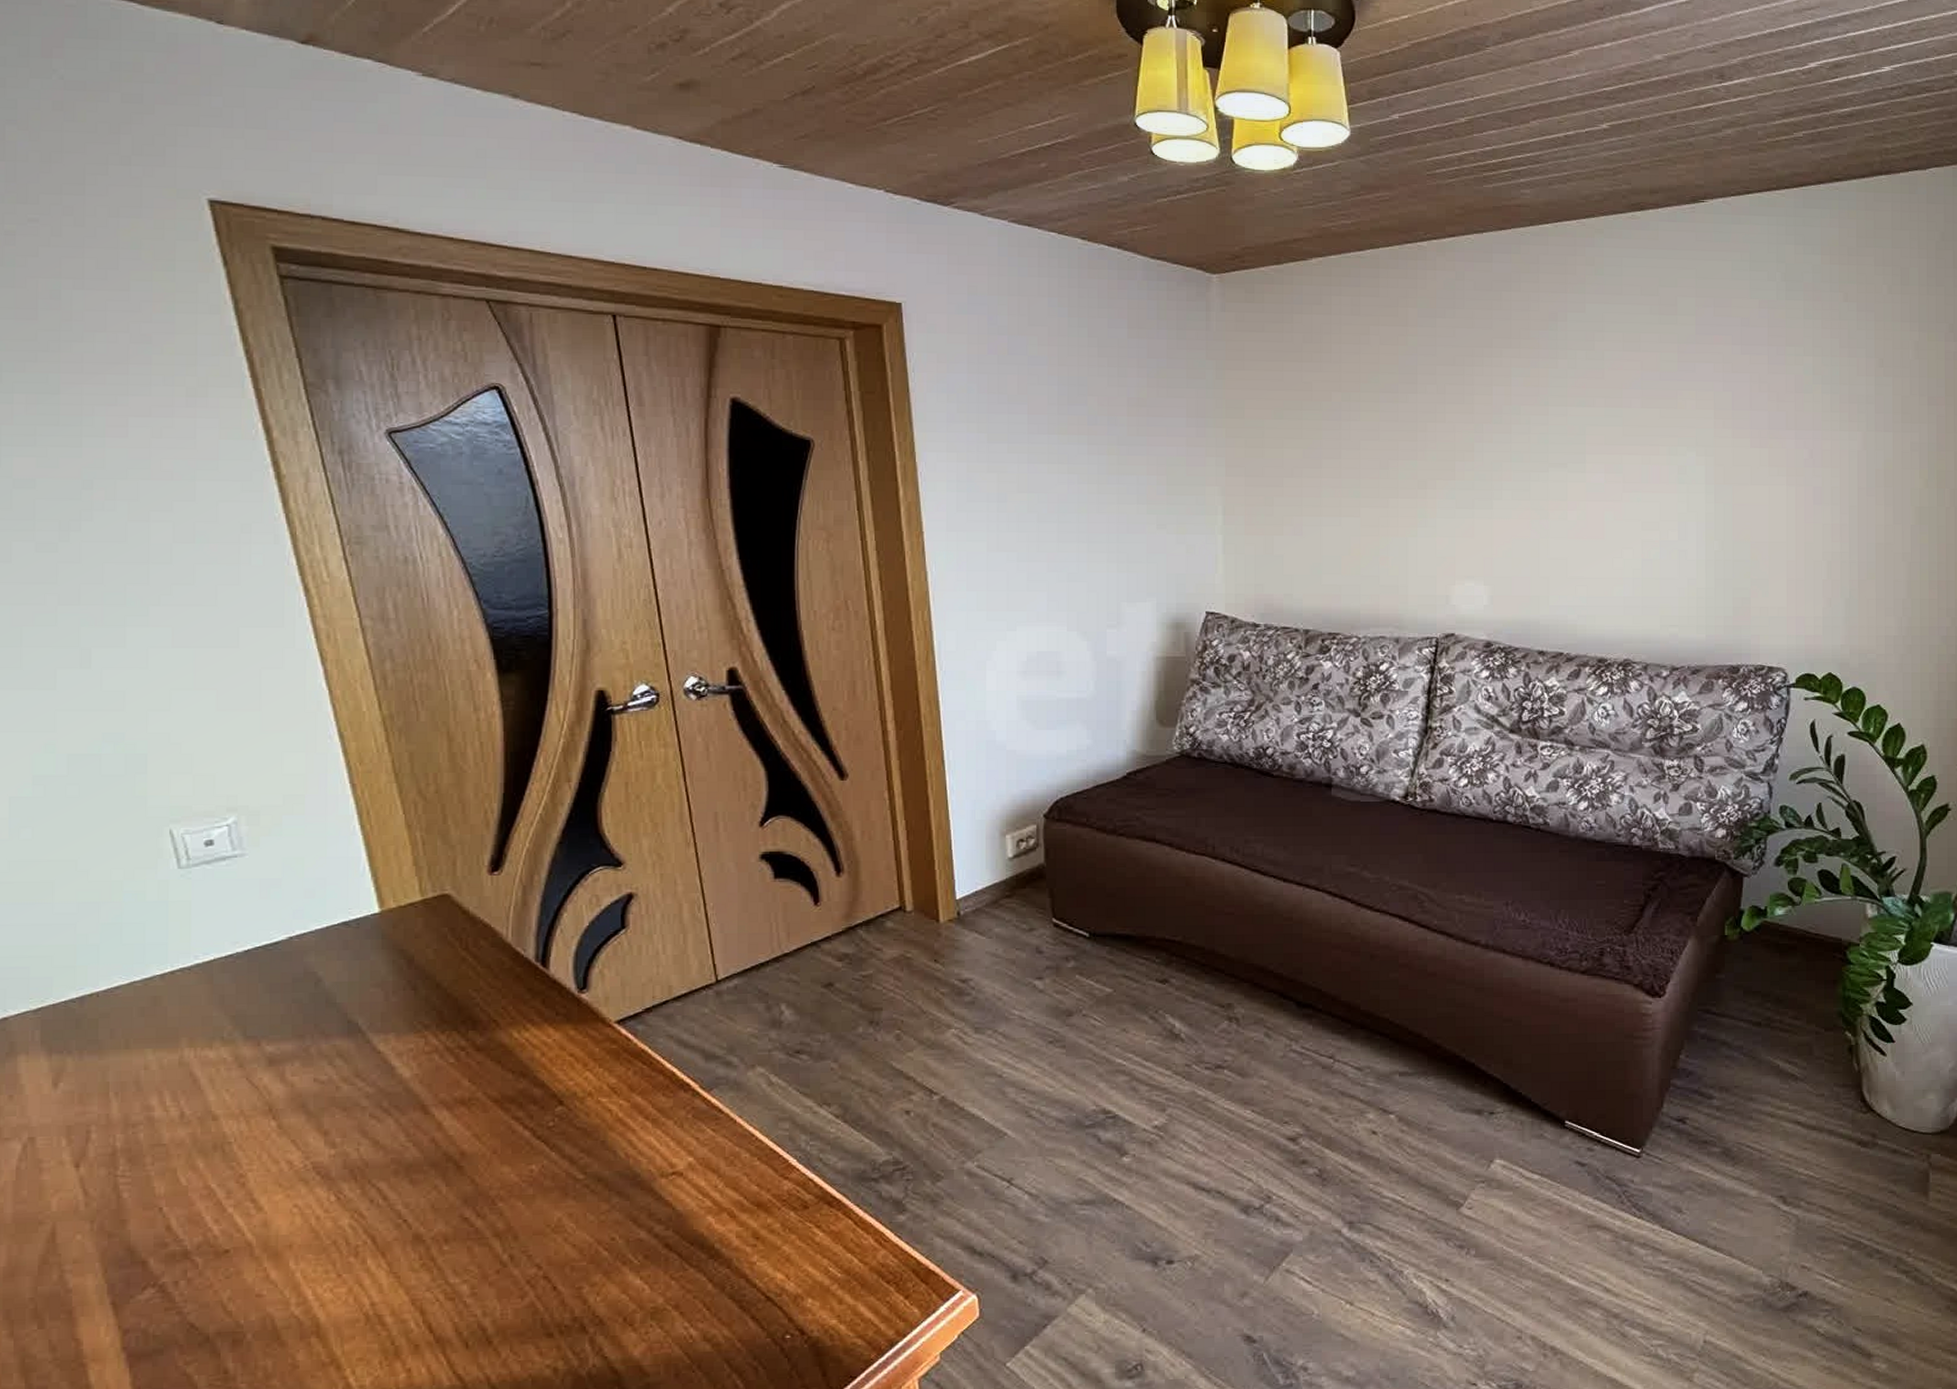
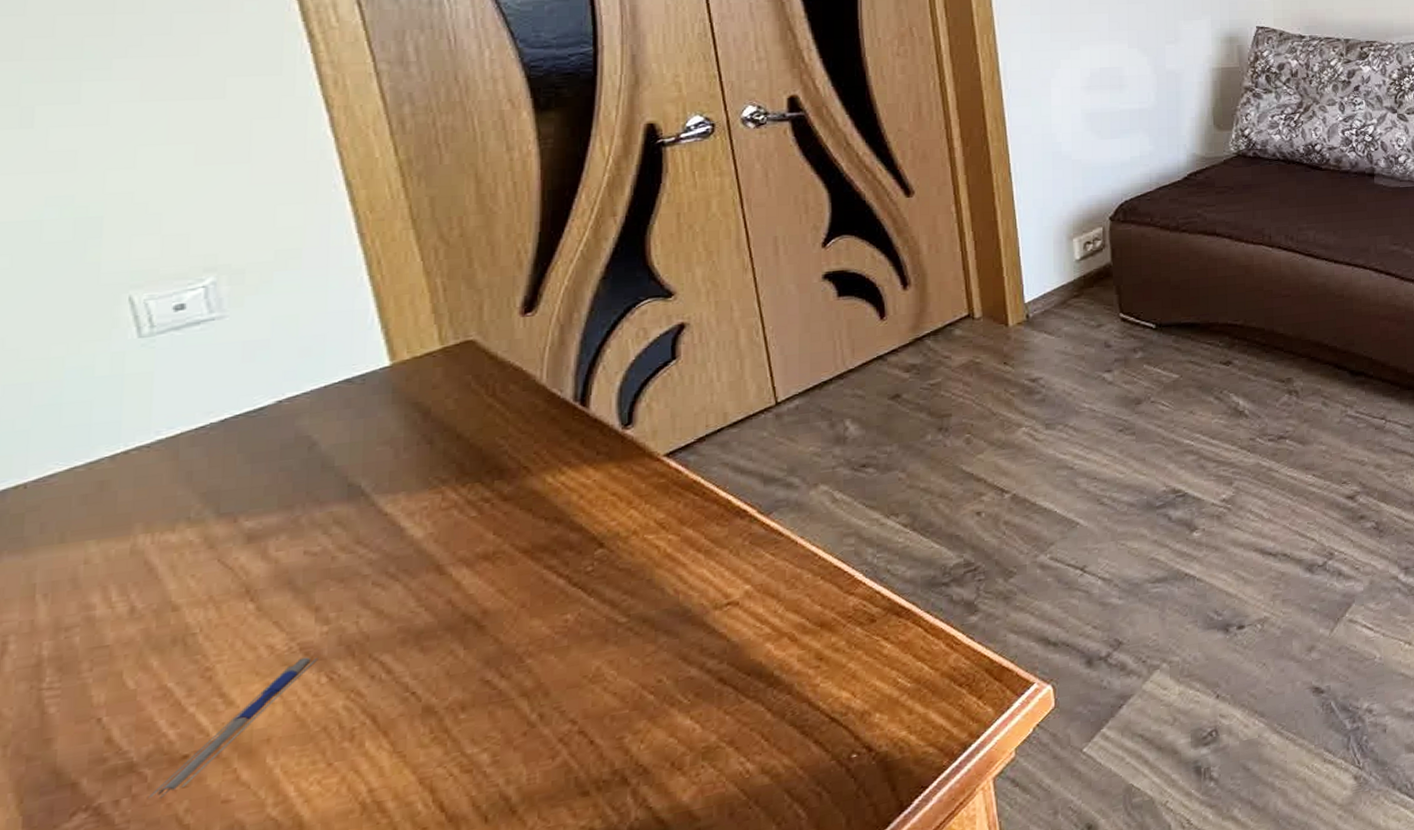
pen: none [200,1176,328,1285] -> present [148,657,318,799]

